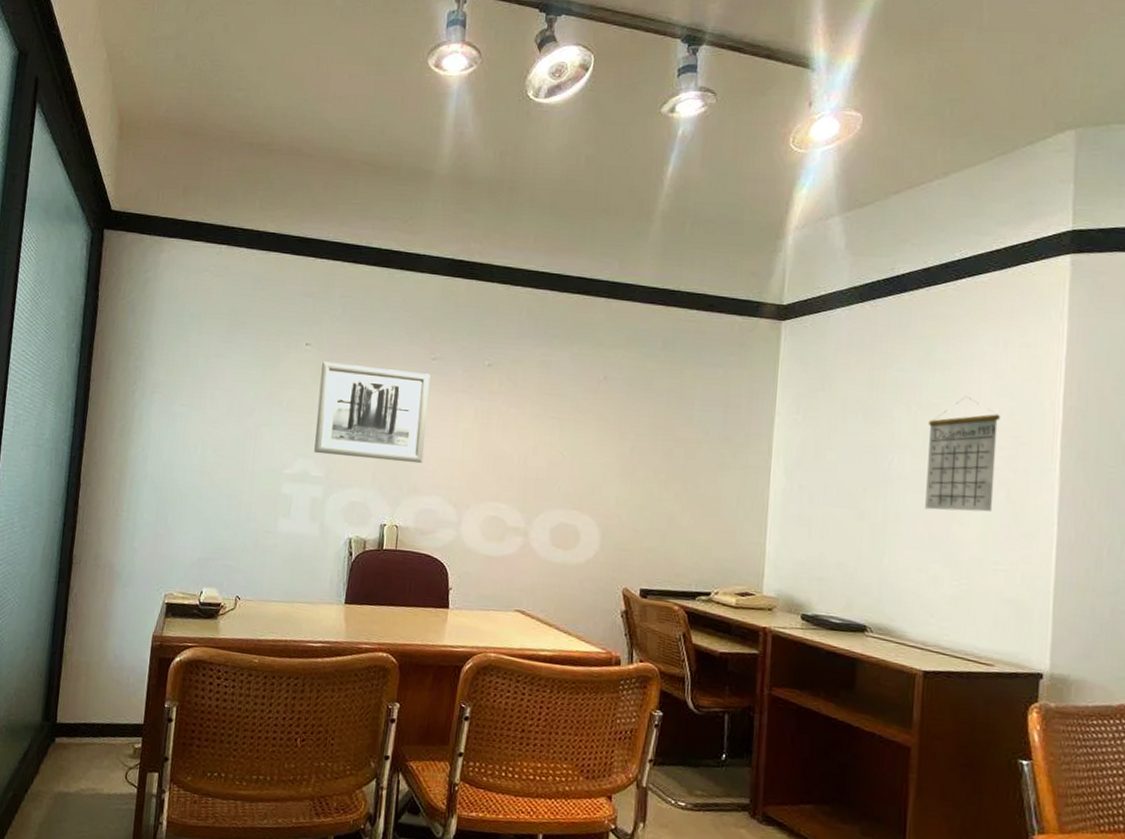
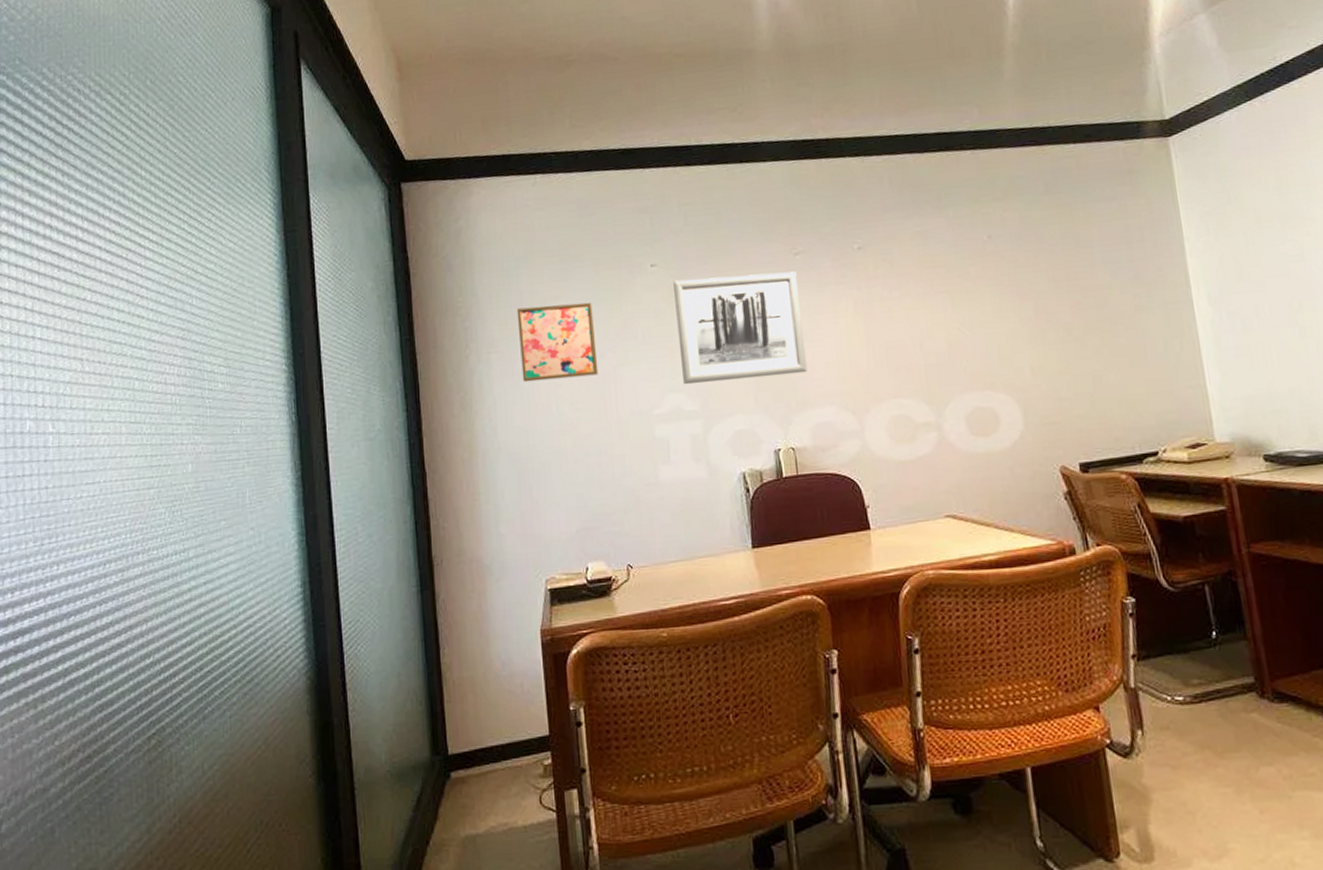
wall art: none [177,358,249,430] -> present [516,302,599,383]

